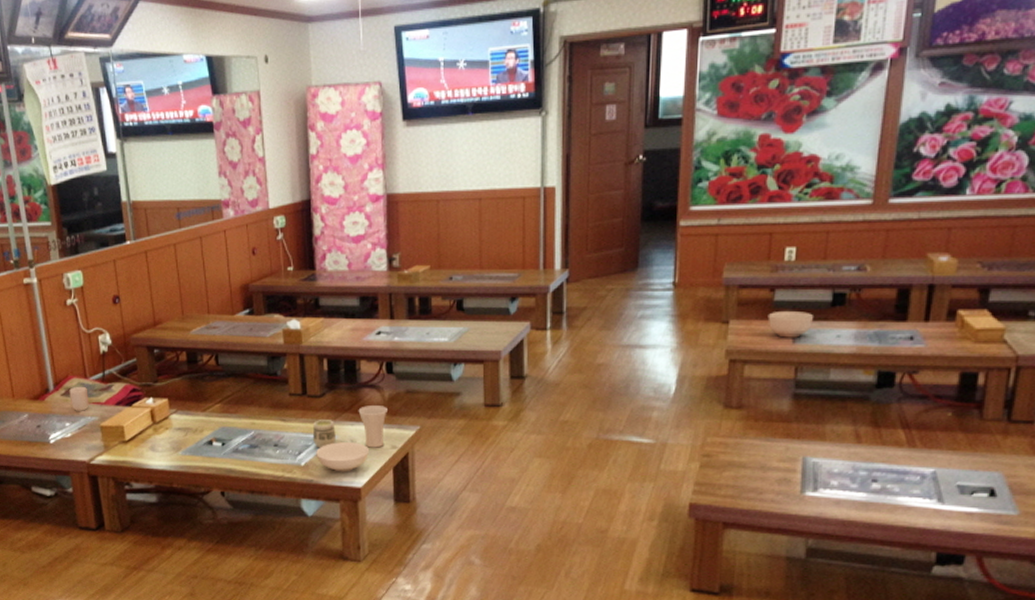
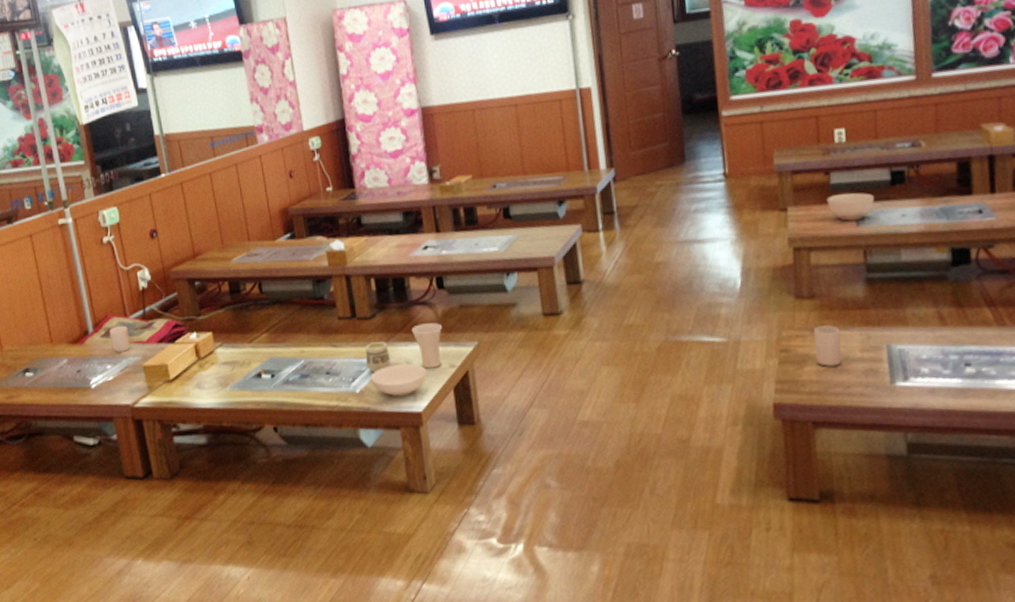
cup: none [735,435,762,473] -> present [813,325,842,367]

